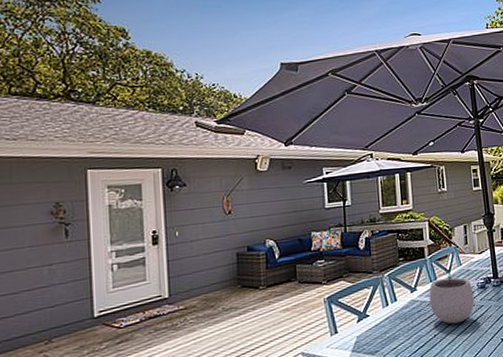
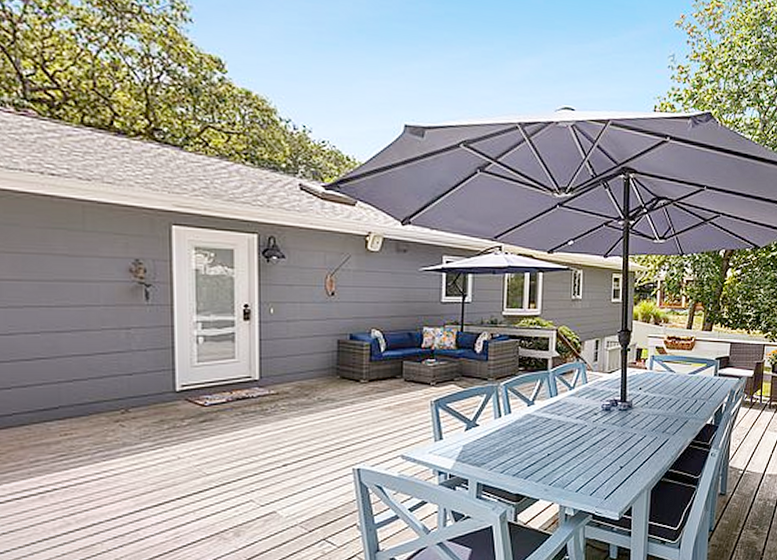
plant pot: present [429,265,475,324] -> none [547,382,597,445]

